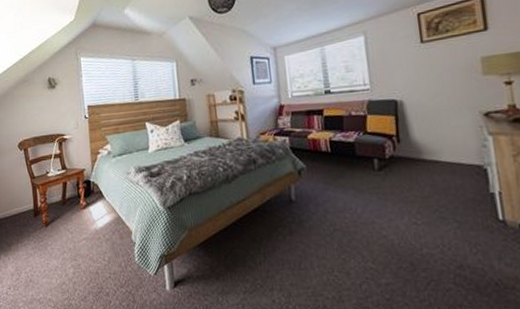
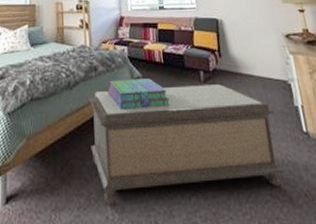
bench: none [249,172,471,290] -> present [88,84,284,205]
stack of books: none [269,169,339,201] -> present [108,78,170,109]

